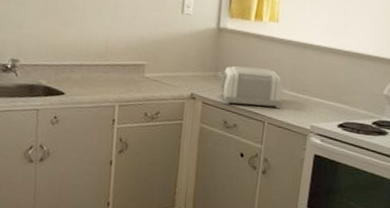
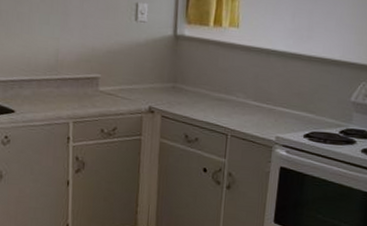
toaster: present [217,66,283,109] -> none [176,76,246,120]

